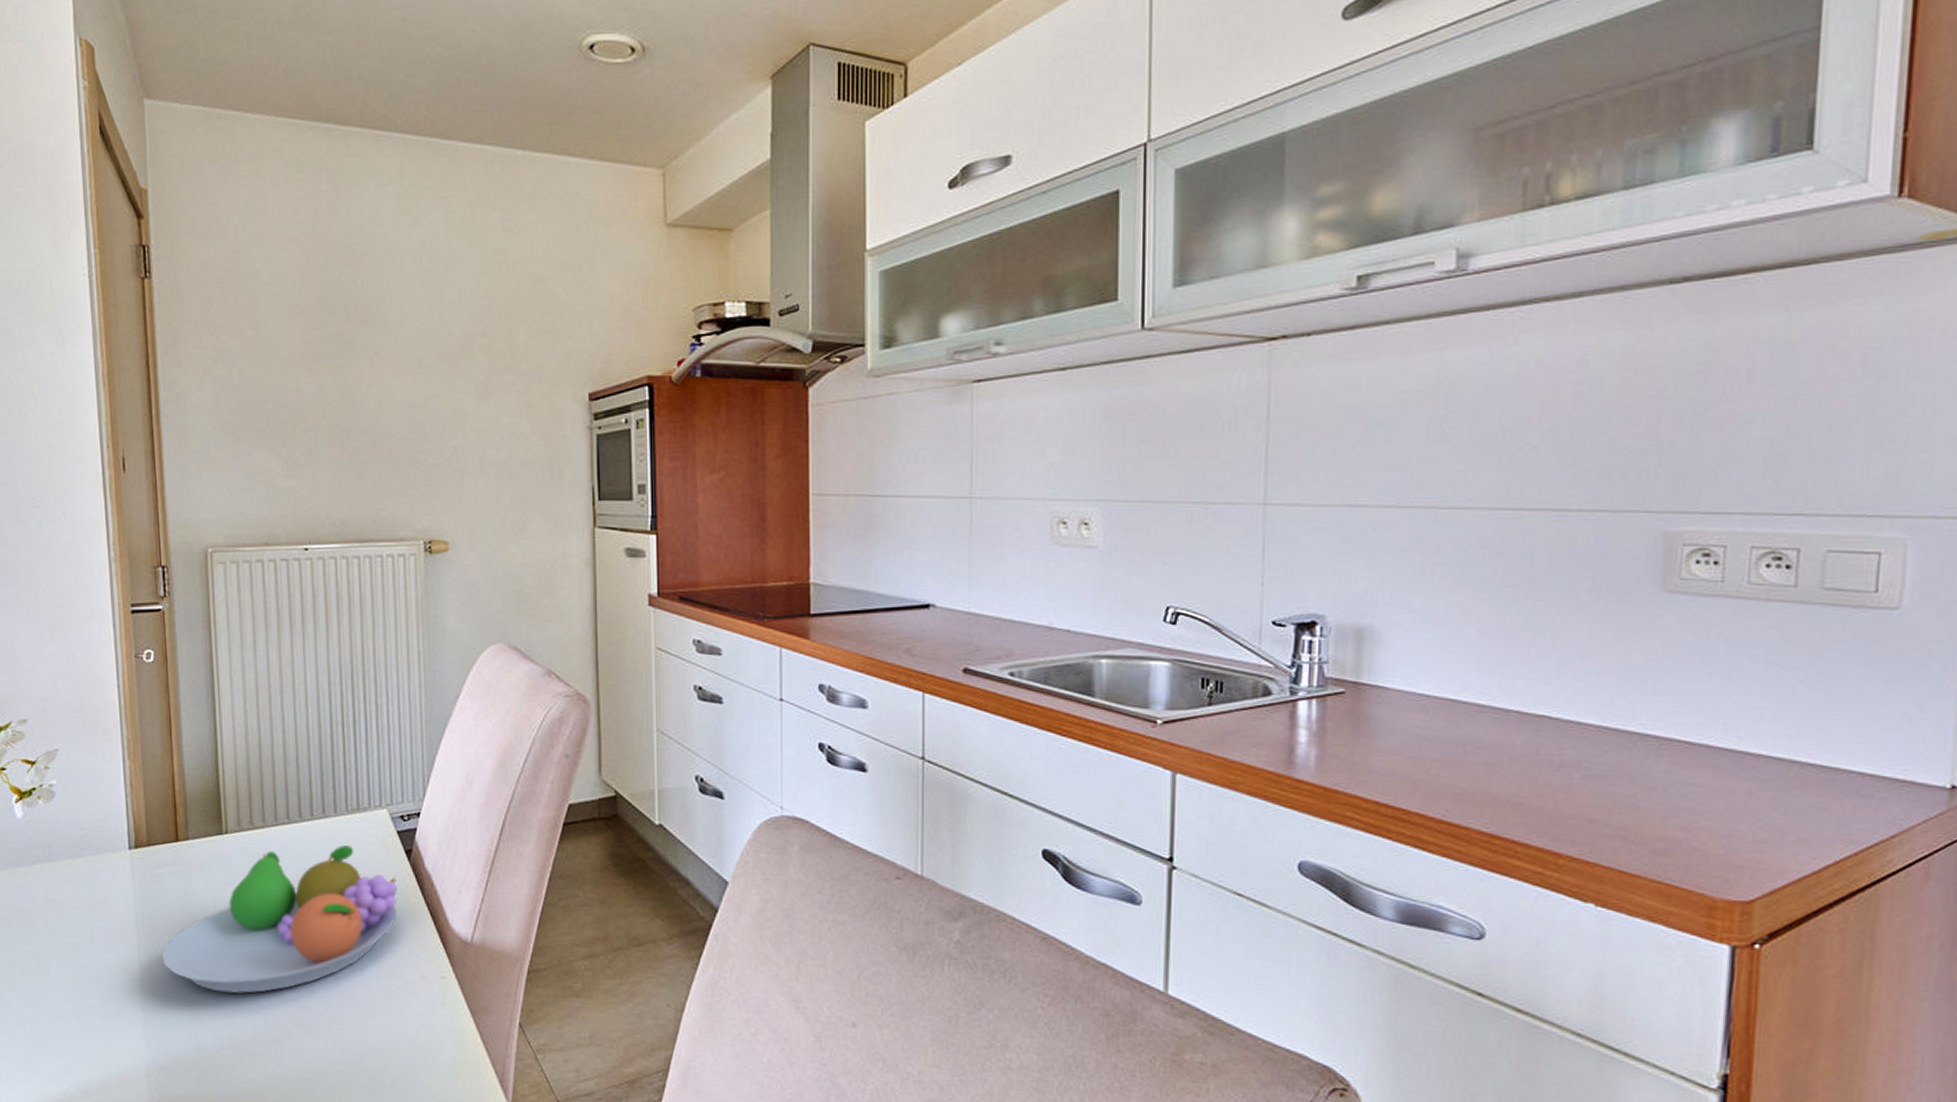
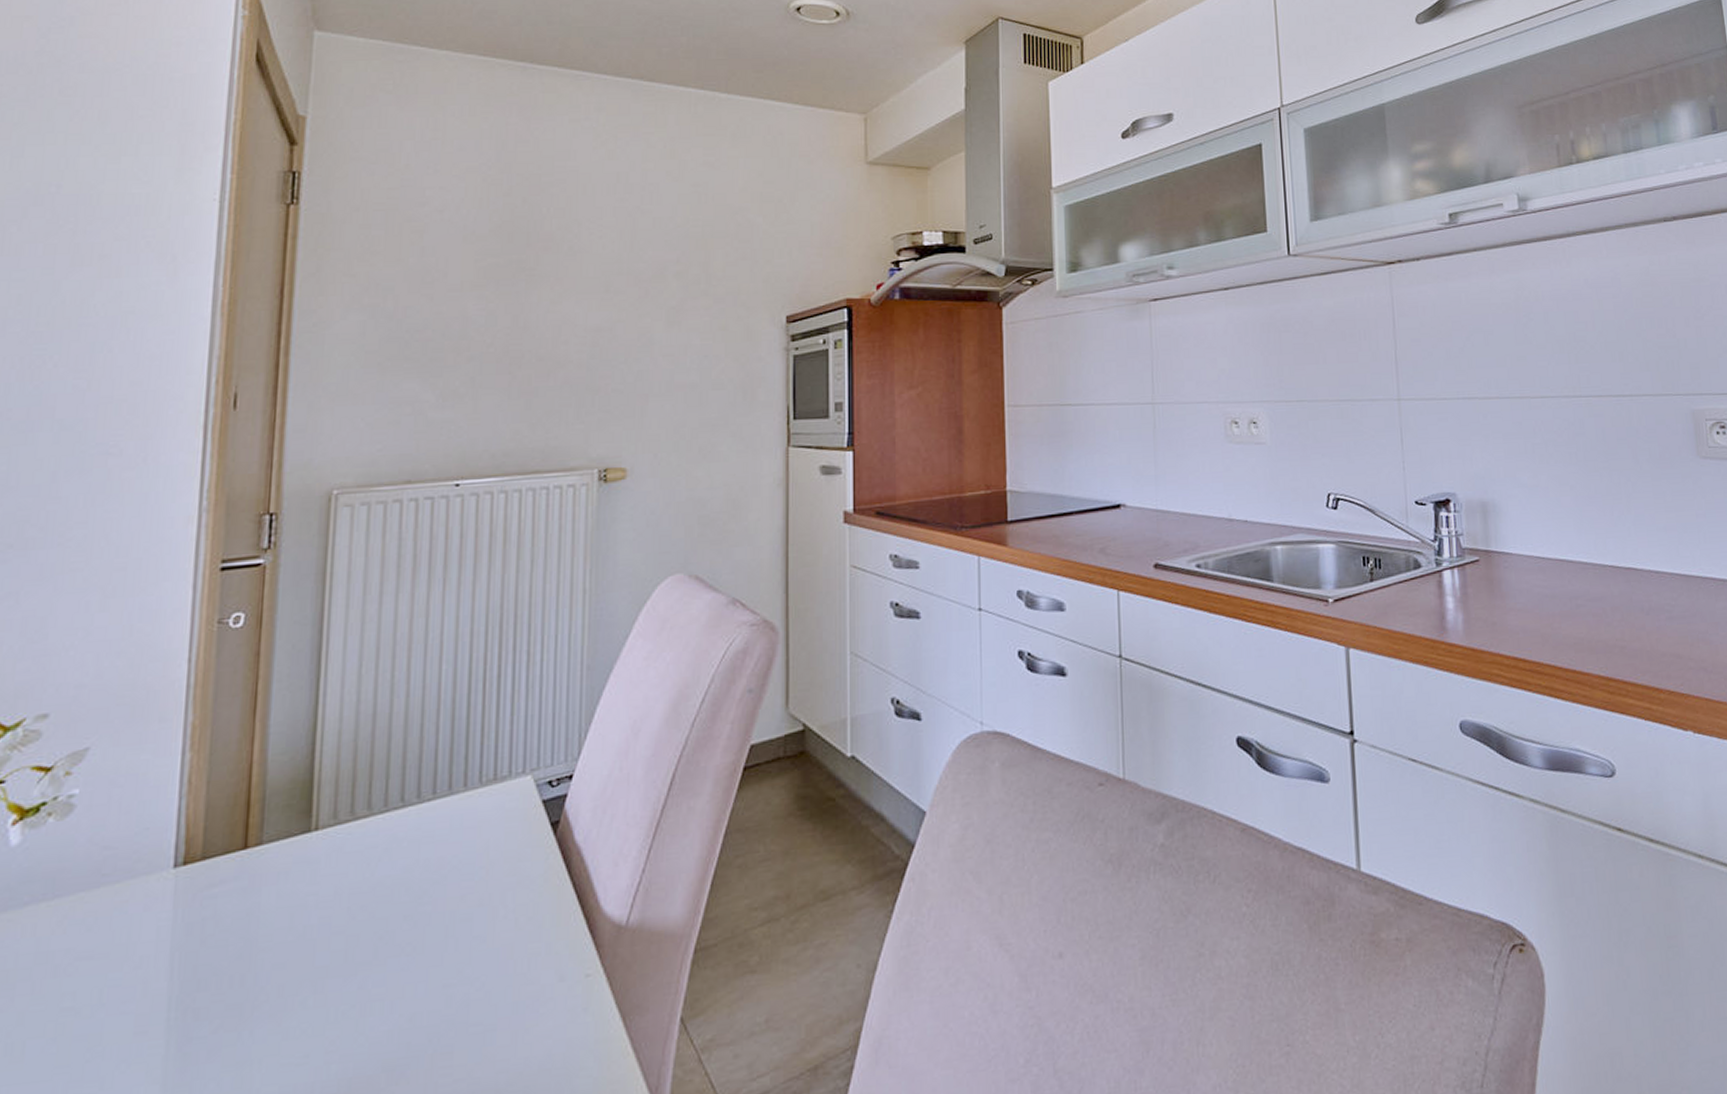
fruit bowl: present [162,844,397,994] -> none [202,824,538,1044]

